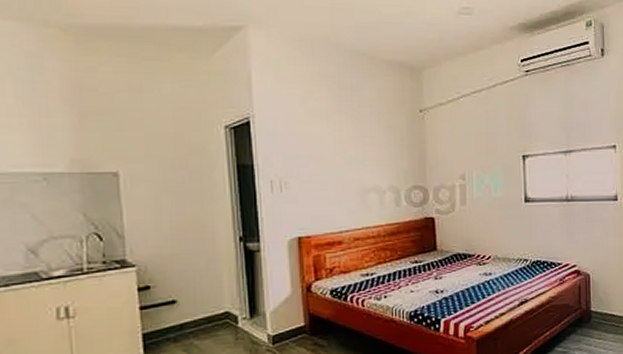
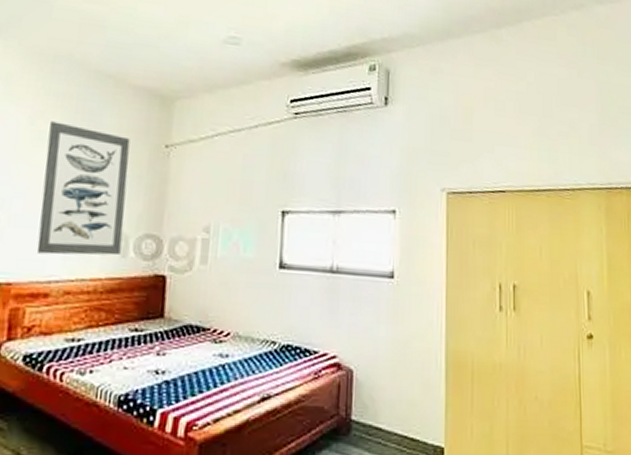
wall art: none [319,99,395,211] -> present [36,121,130,256]

